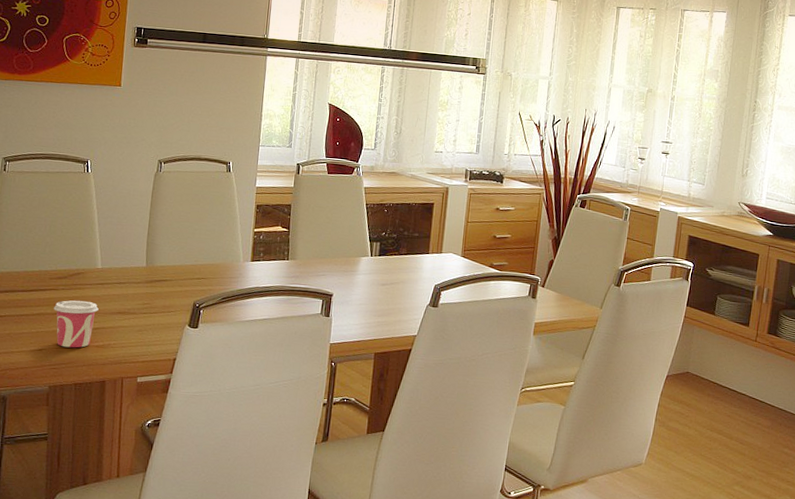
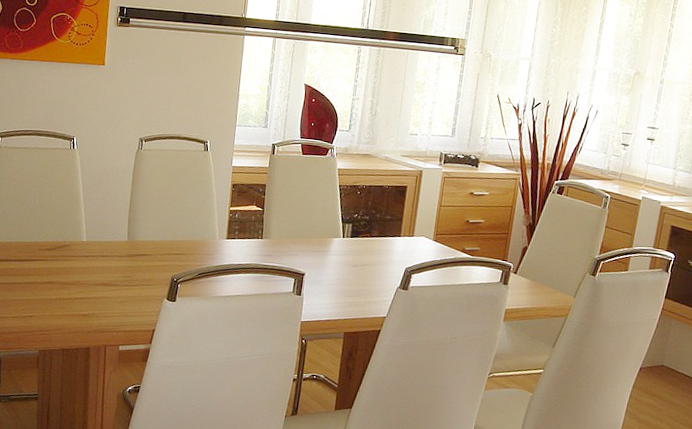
cup: present [54,300,99,348] -> none [43,270,84,316]

